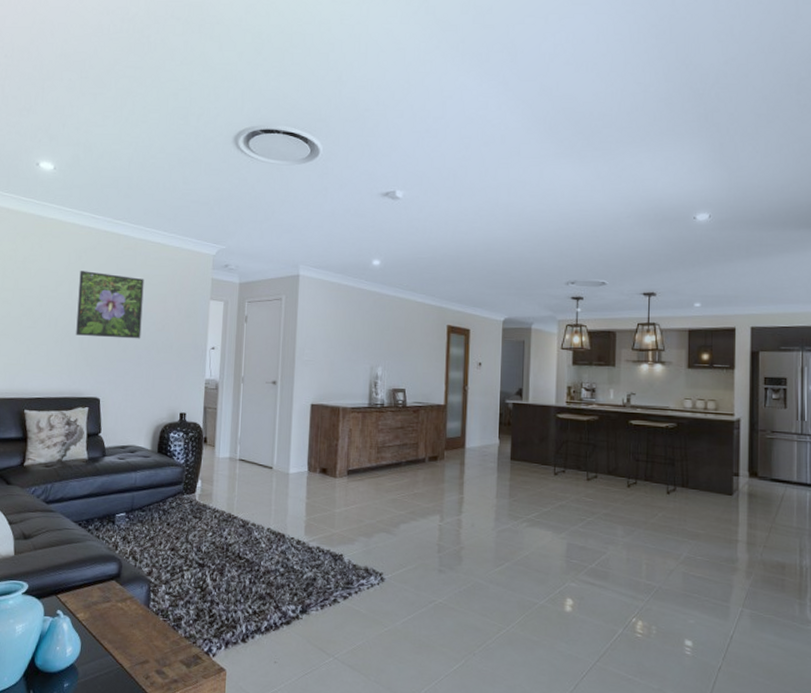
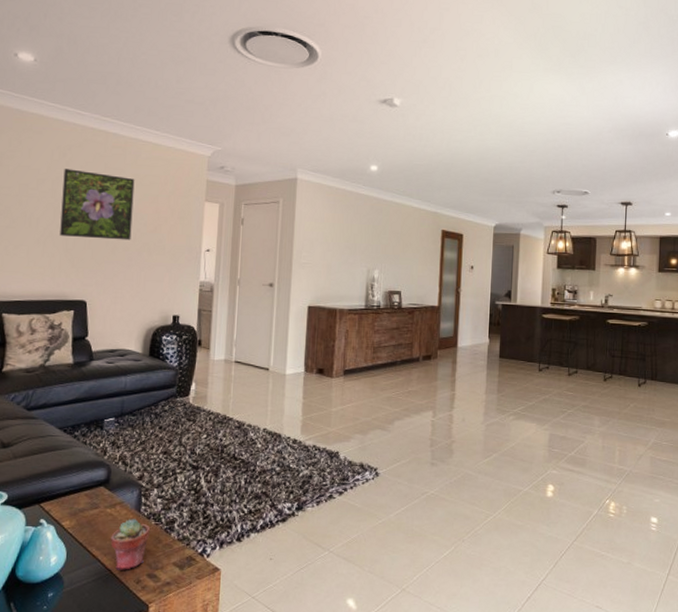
potted succulent: none [121,614,159,665] -> present [110,519,151,570]

